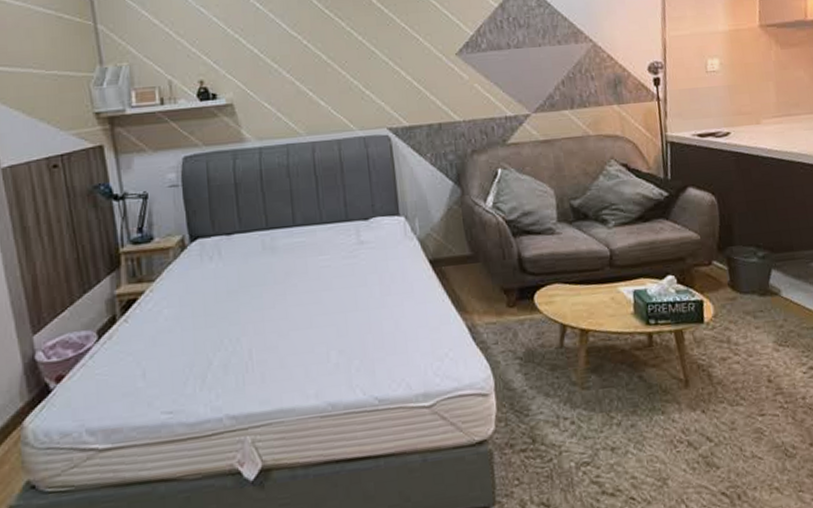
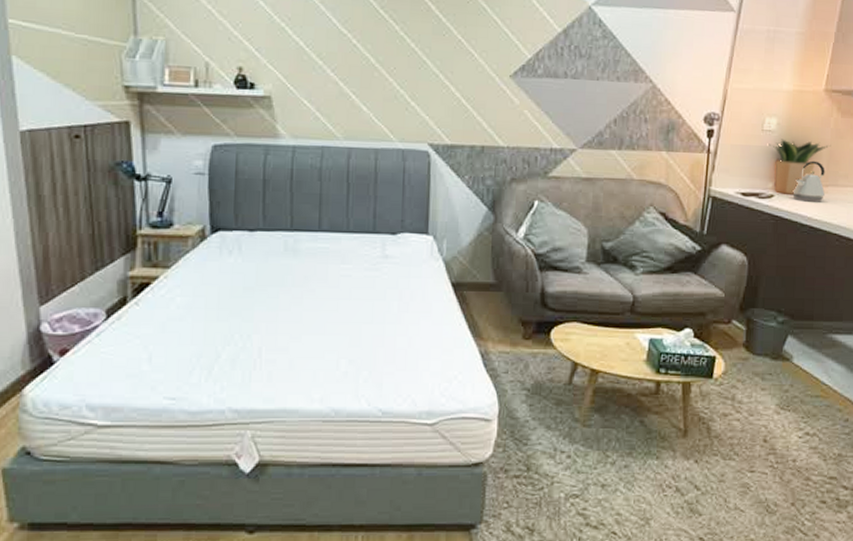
potted plant: none [715,75,777,130] -> present [768,139,831,195]
kettle: none [747,94,780,135] -> present [792,160,825,202]

